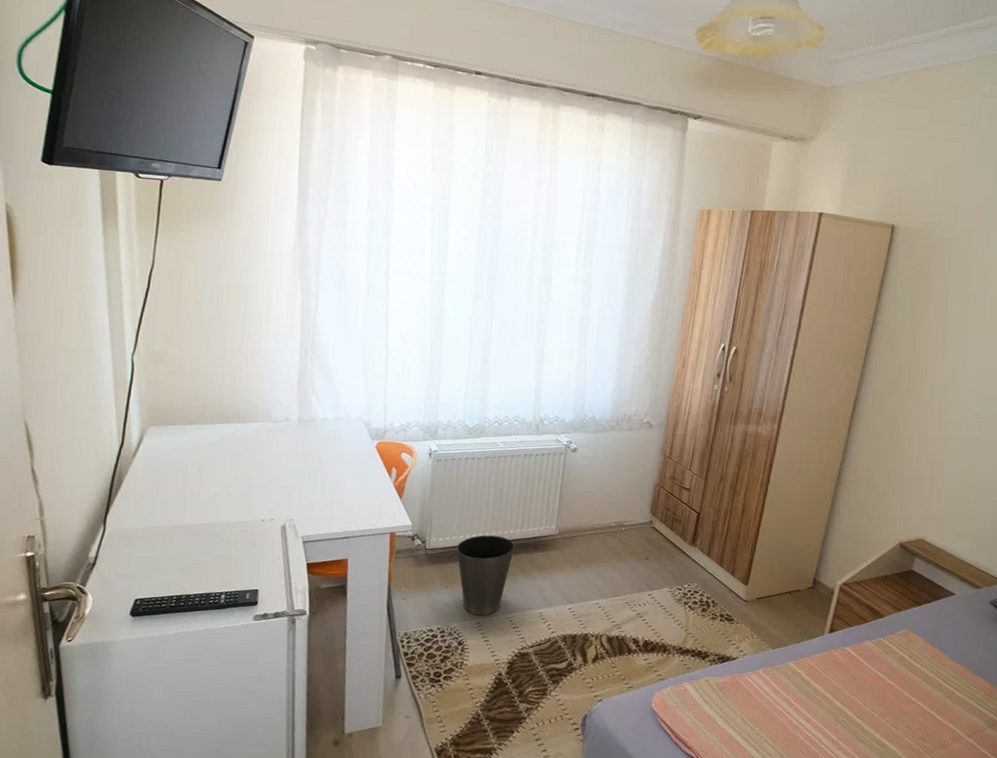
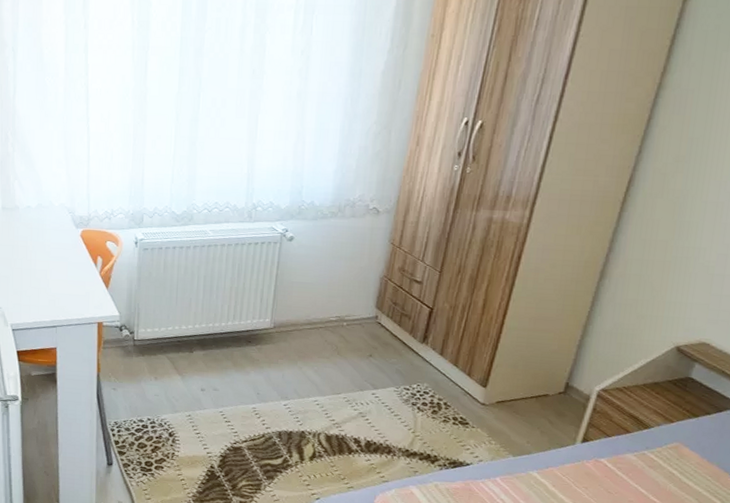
waste basket: present [456,535,516,616] -> none [165,327,227,408]

